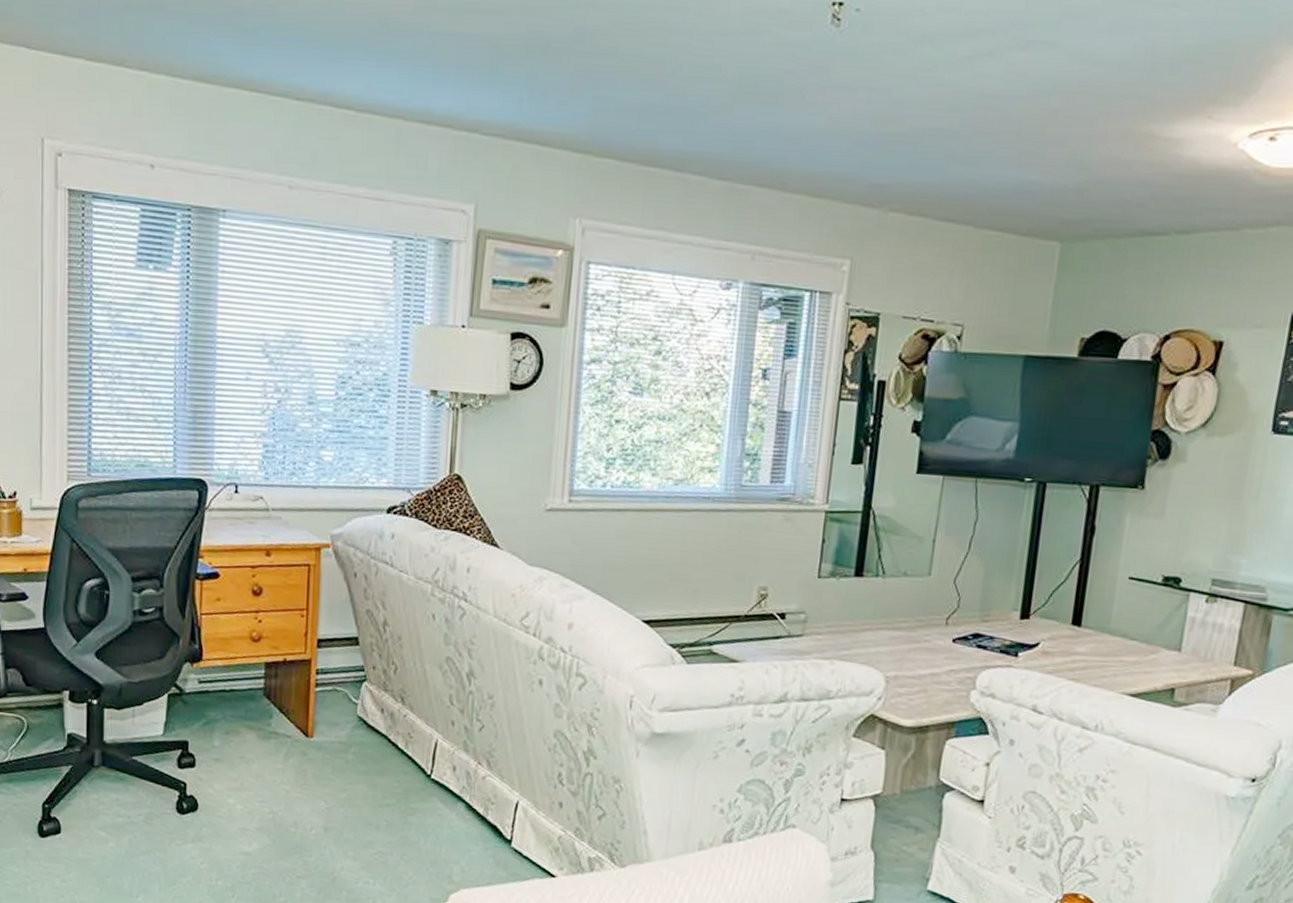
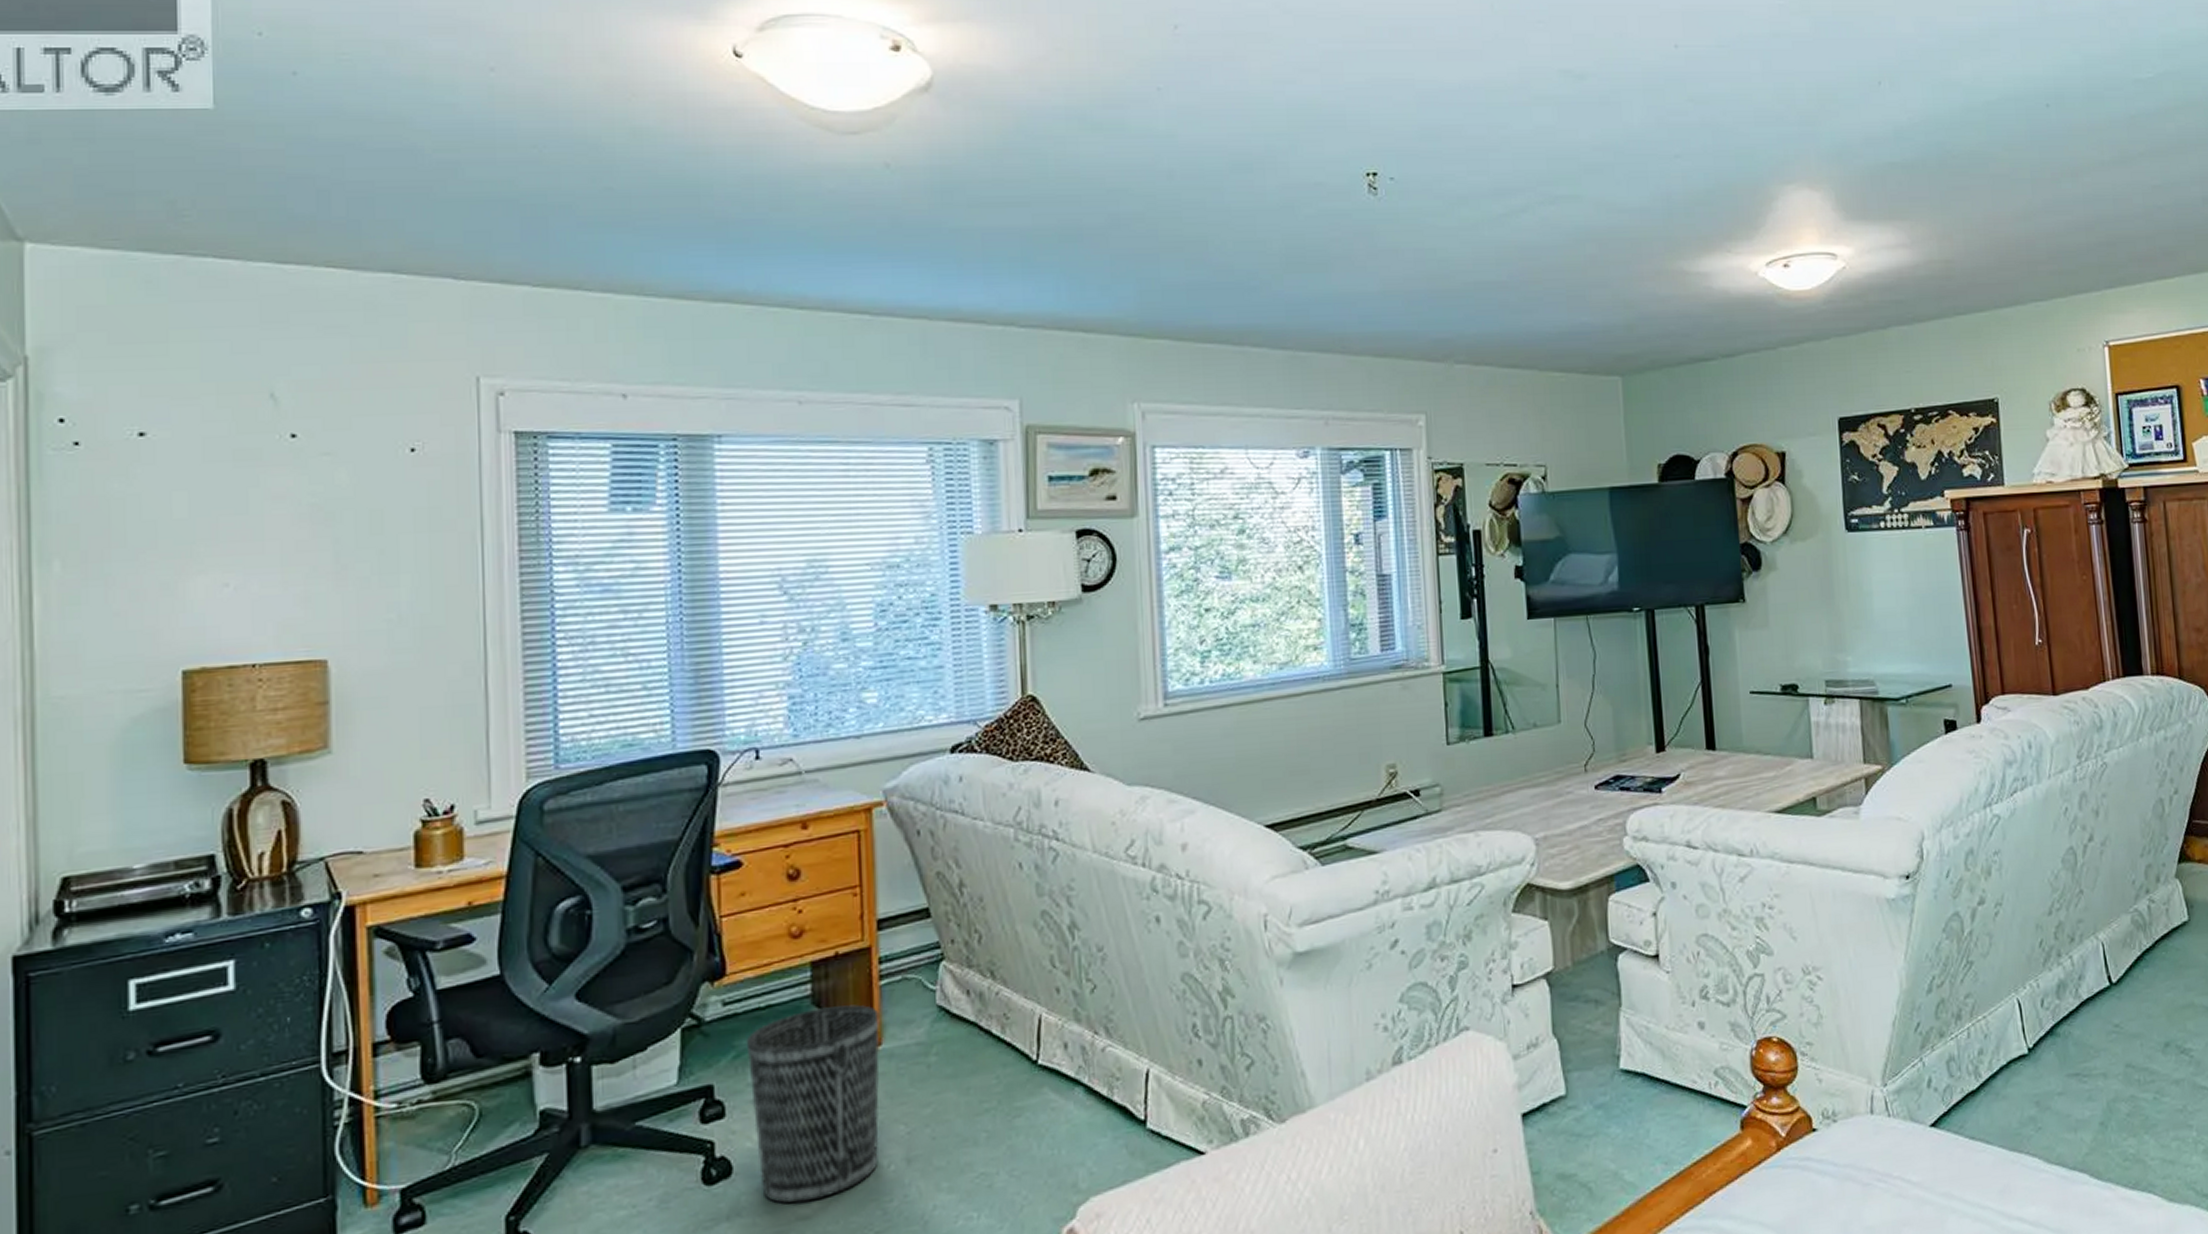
wastebasket: none [213,699,313,843] -> present [746,1004,880,1204]

